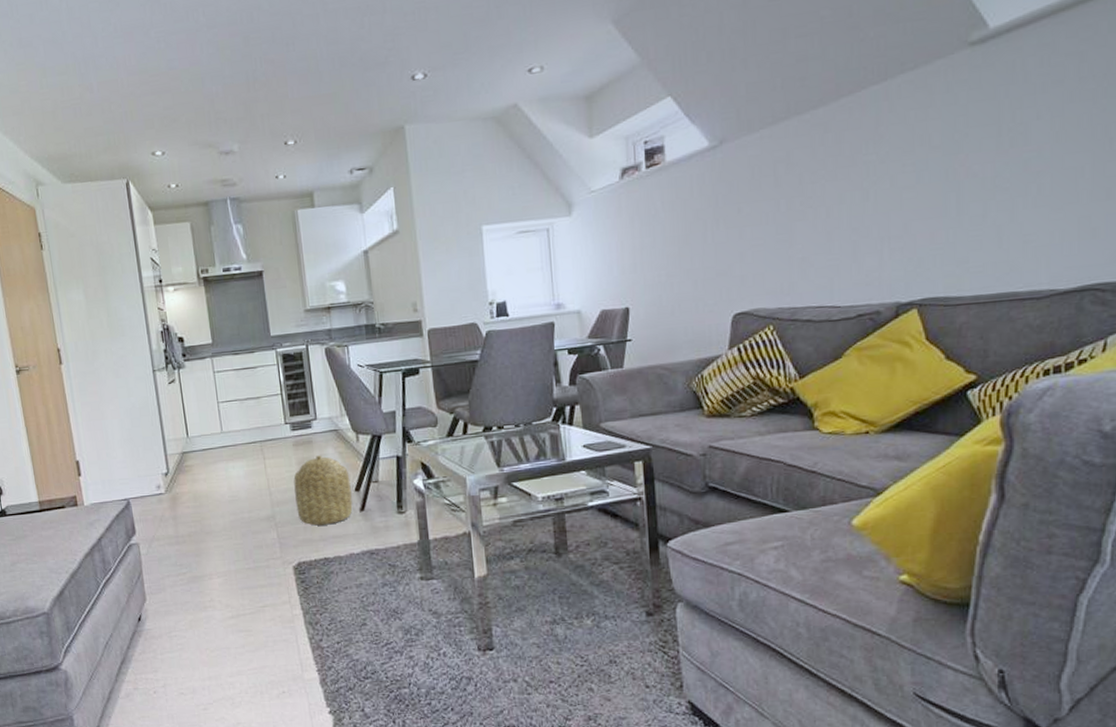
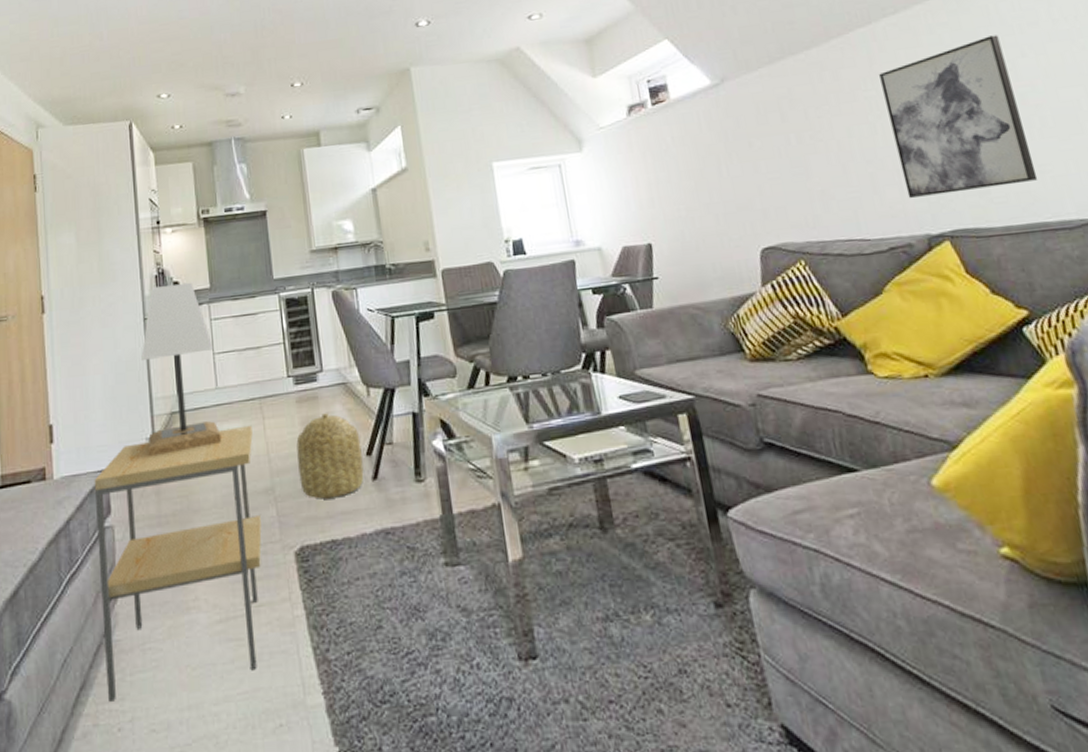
side table: none [119,464,265,673] -> present [94,425,262,702]
lamp: none [152,337,228,489] -> present [141,282,222,457]
wall art: none [884,94,1020,266] -> present [879,35,1038,198]

